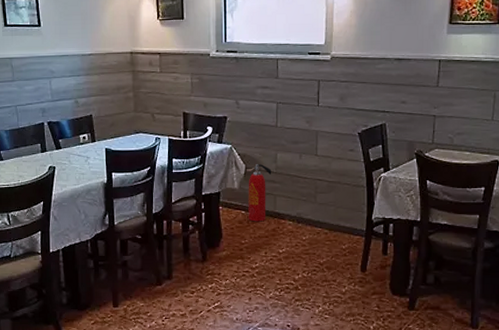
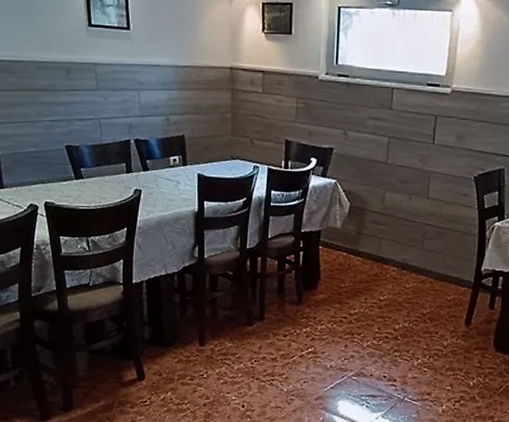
fire extinguisher: present [247,164,272,222] -> none [349,203,378,266]

